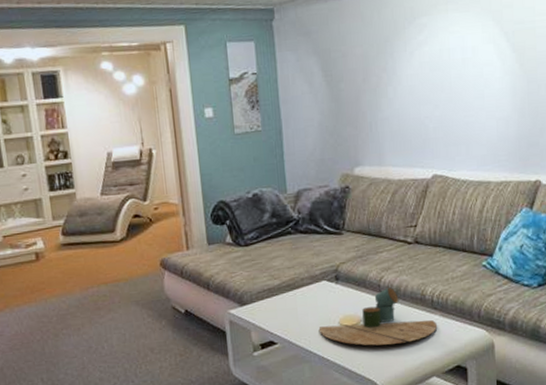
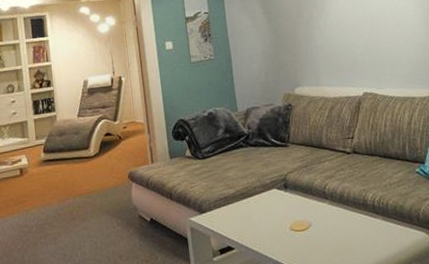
decorative tray: present [318,287,438,346] -> none [272,194,381,250]

